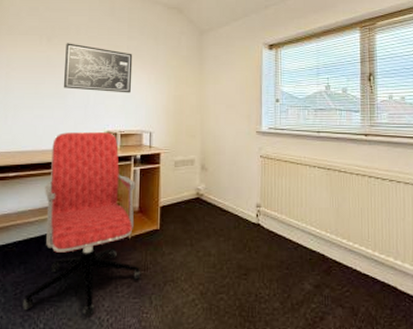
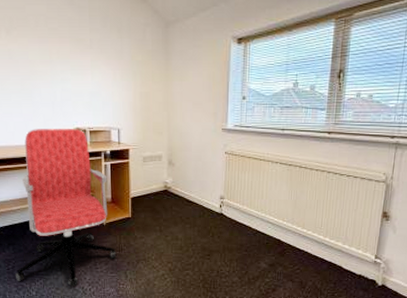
wall art: present [64,43,133,93] -> none [26,35,97,90]

